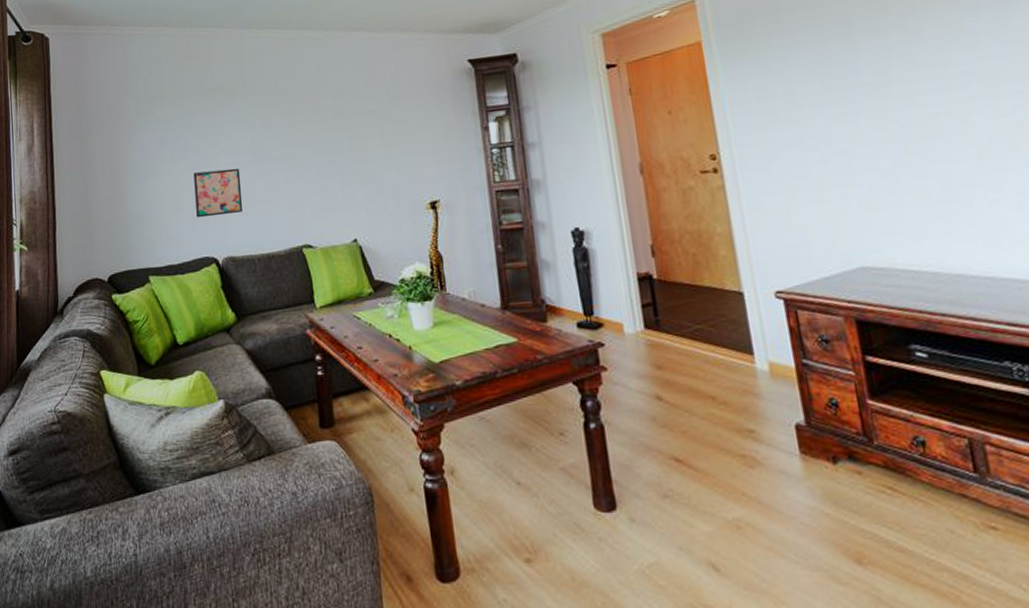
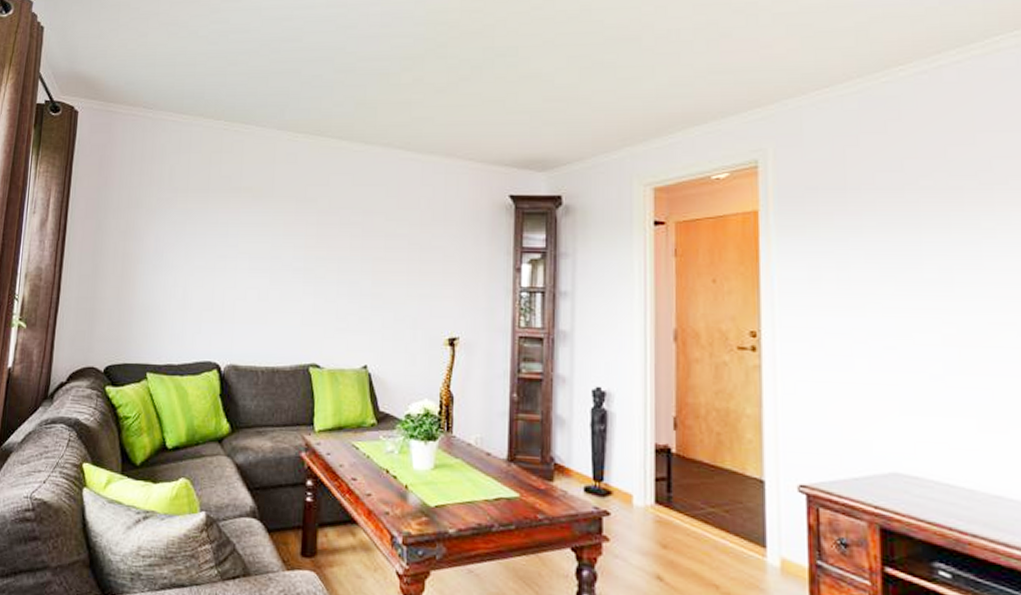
wall art: present [193,168,243,218] -> none [203,273,256,321]

